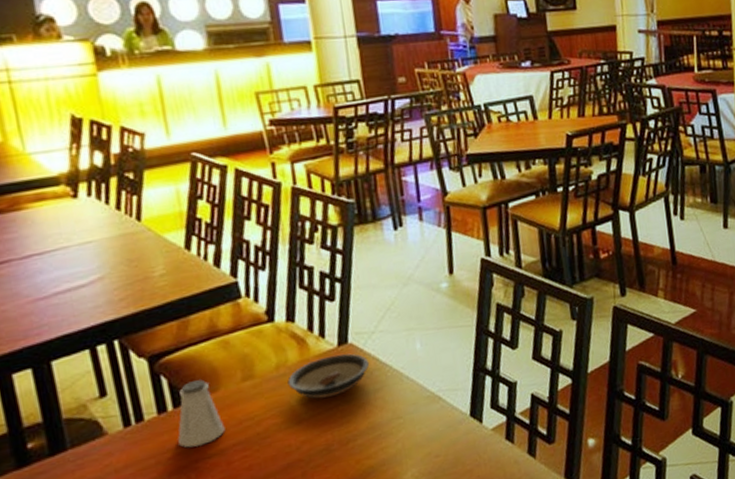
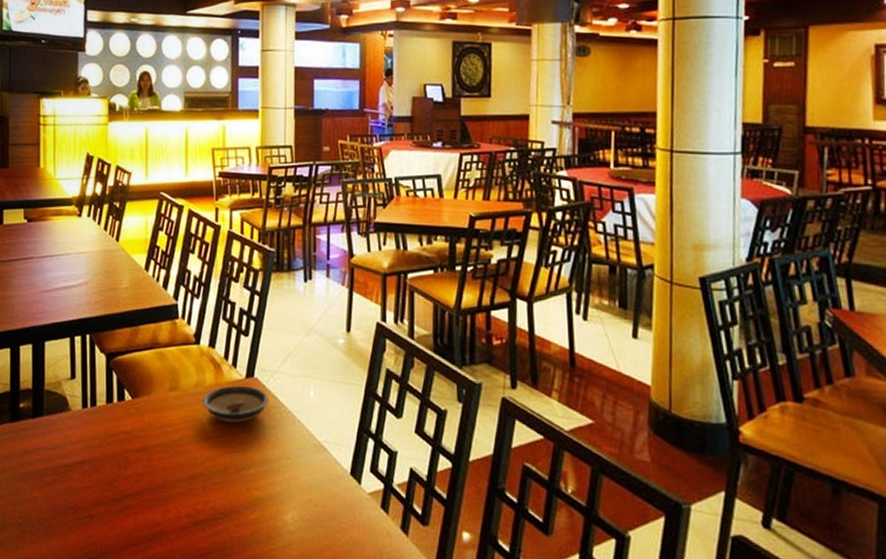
saltshaker: present [178,379,225,448] -> none [117,381,151,439]

